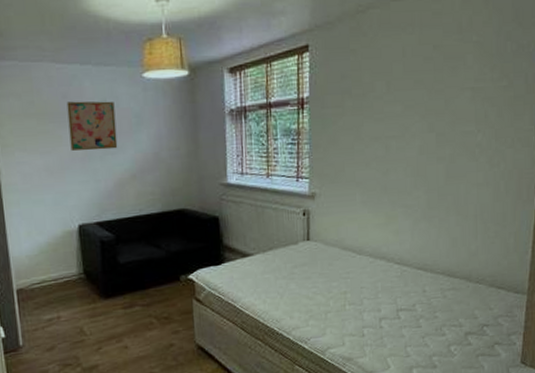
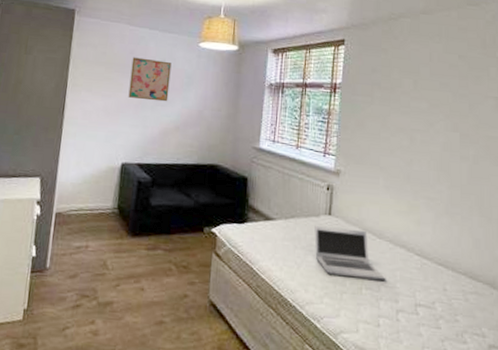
laptop: none [294,250,368,298] -> present [314,225,386,280]

